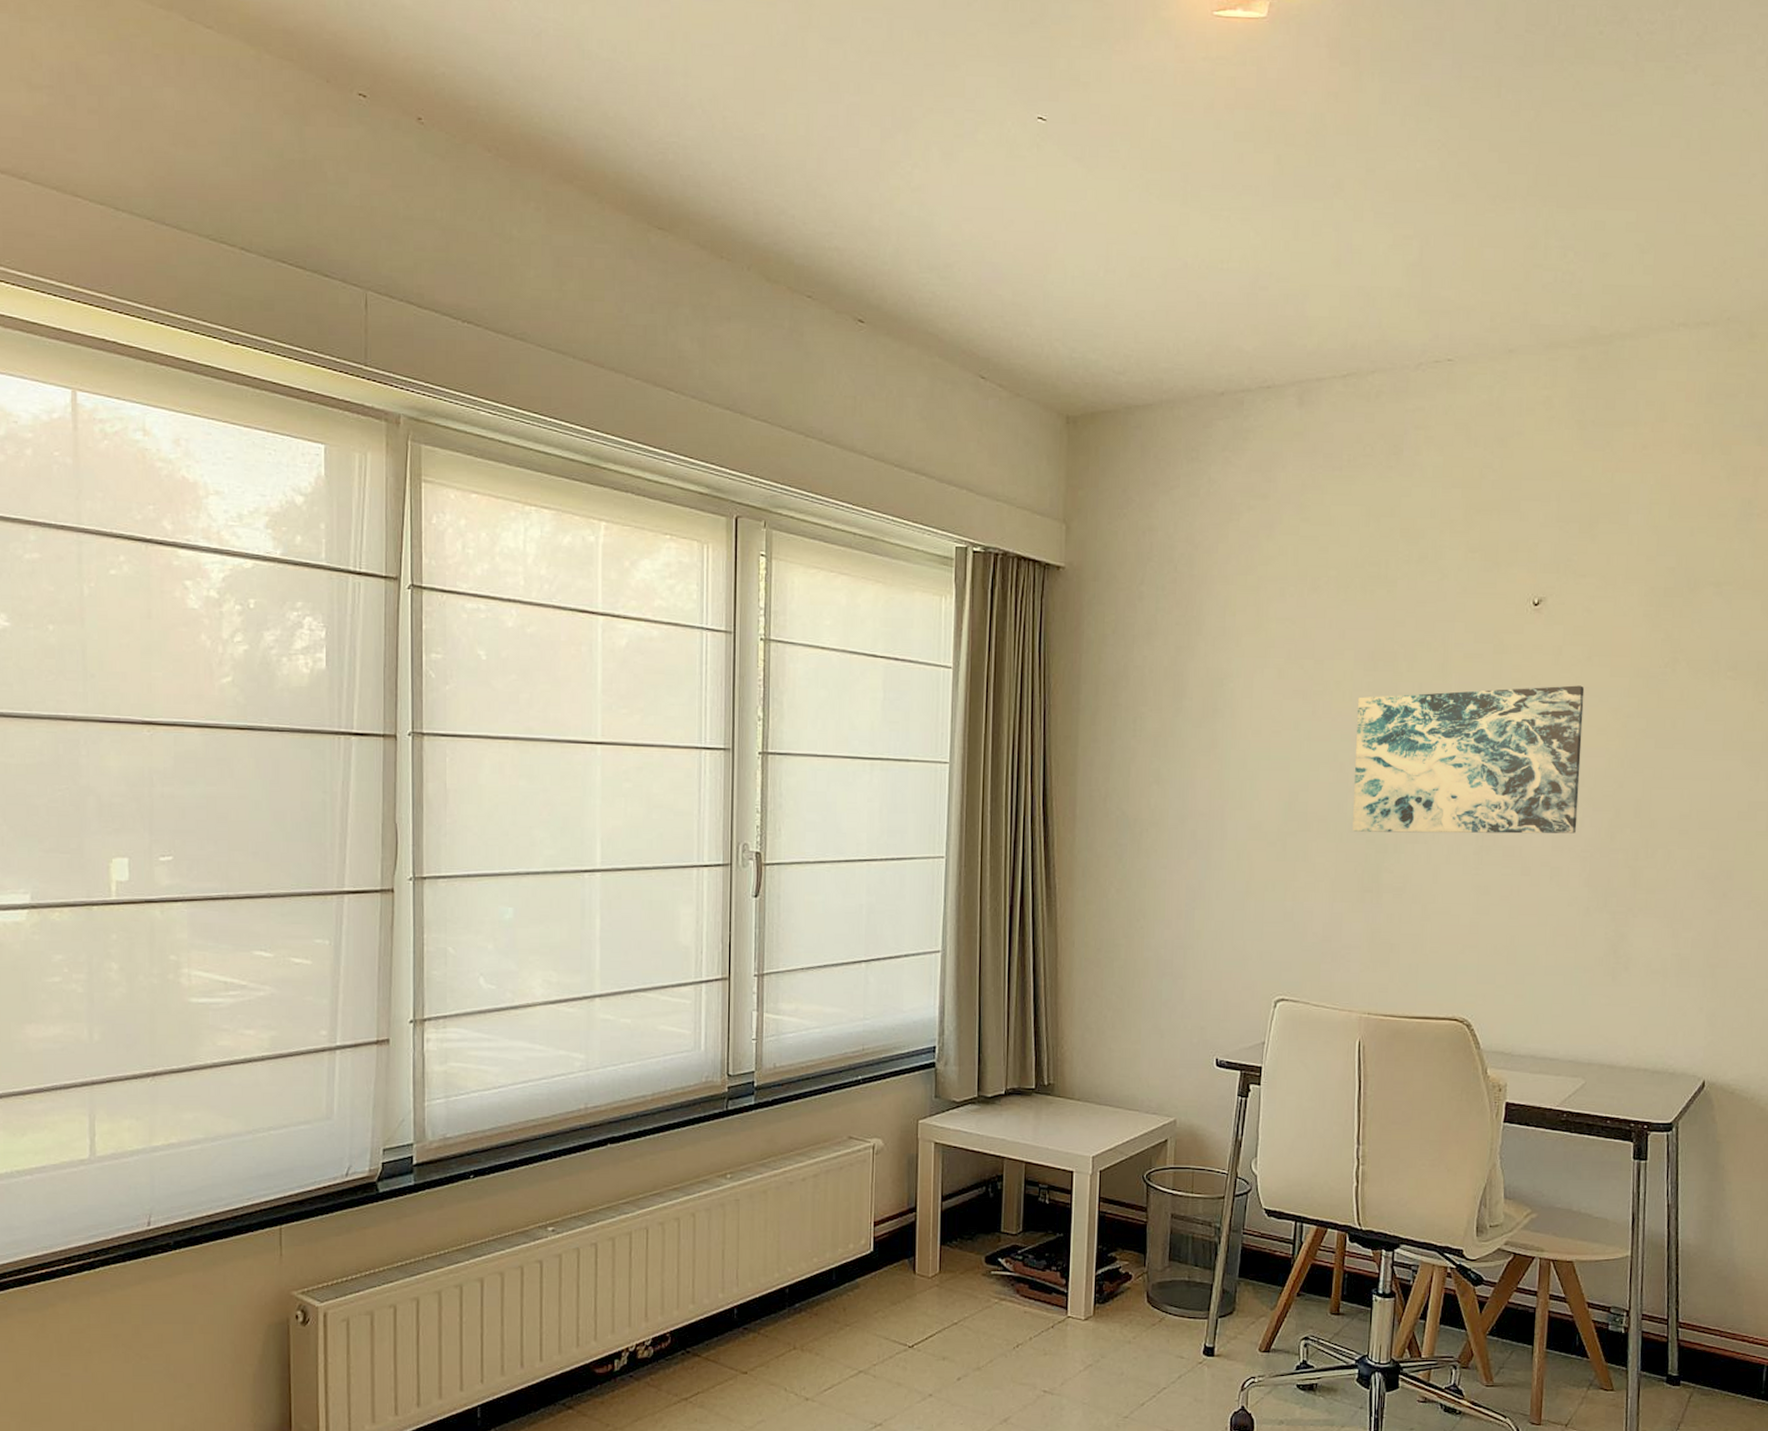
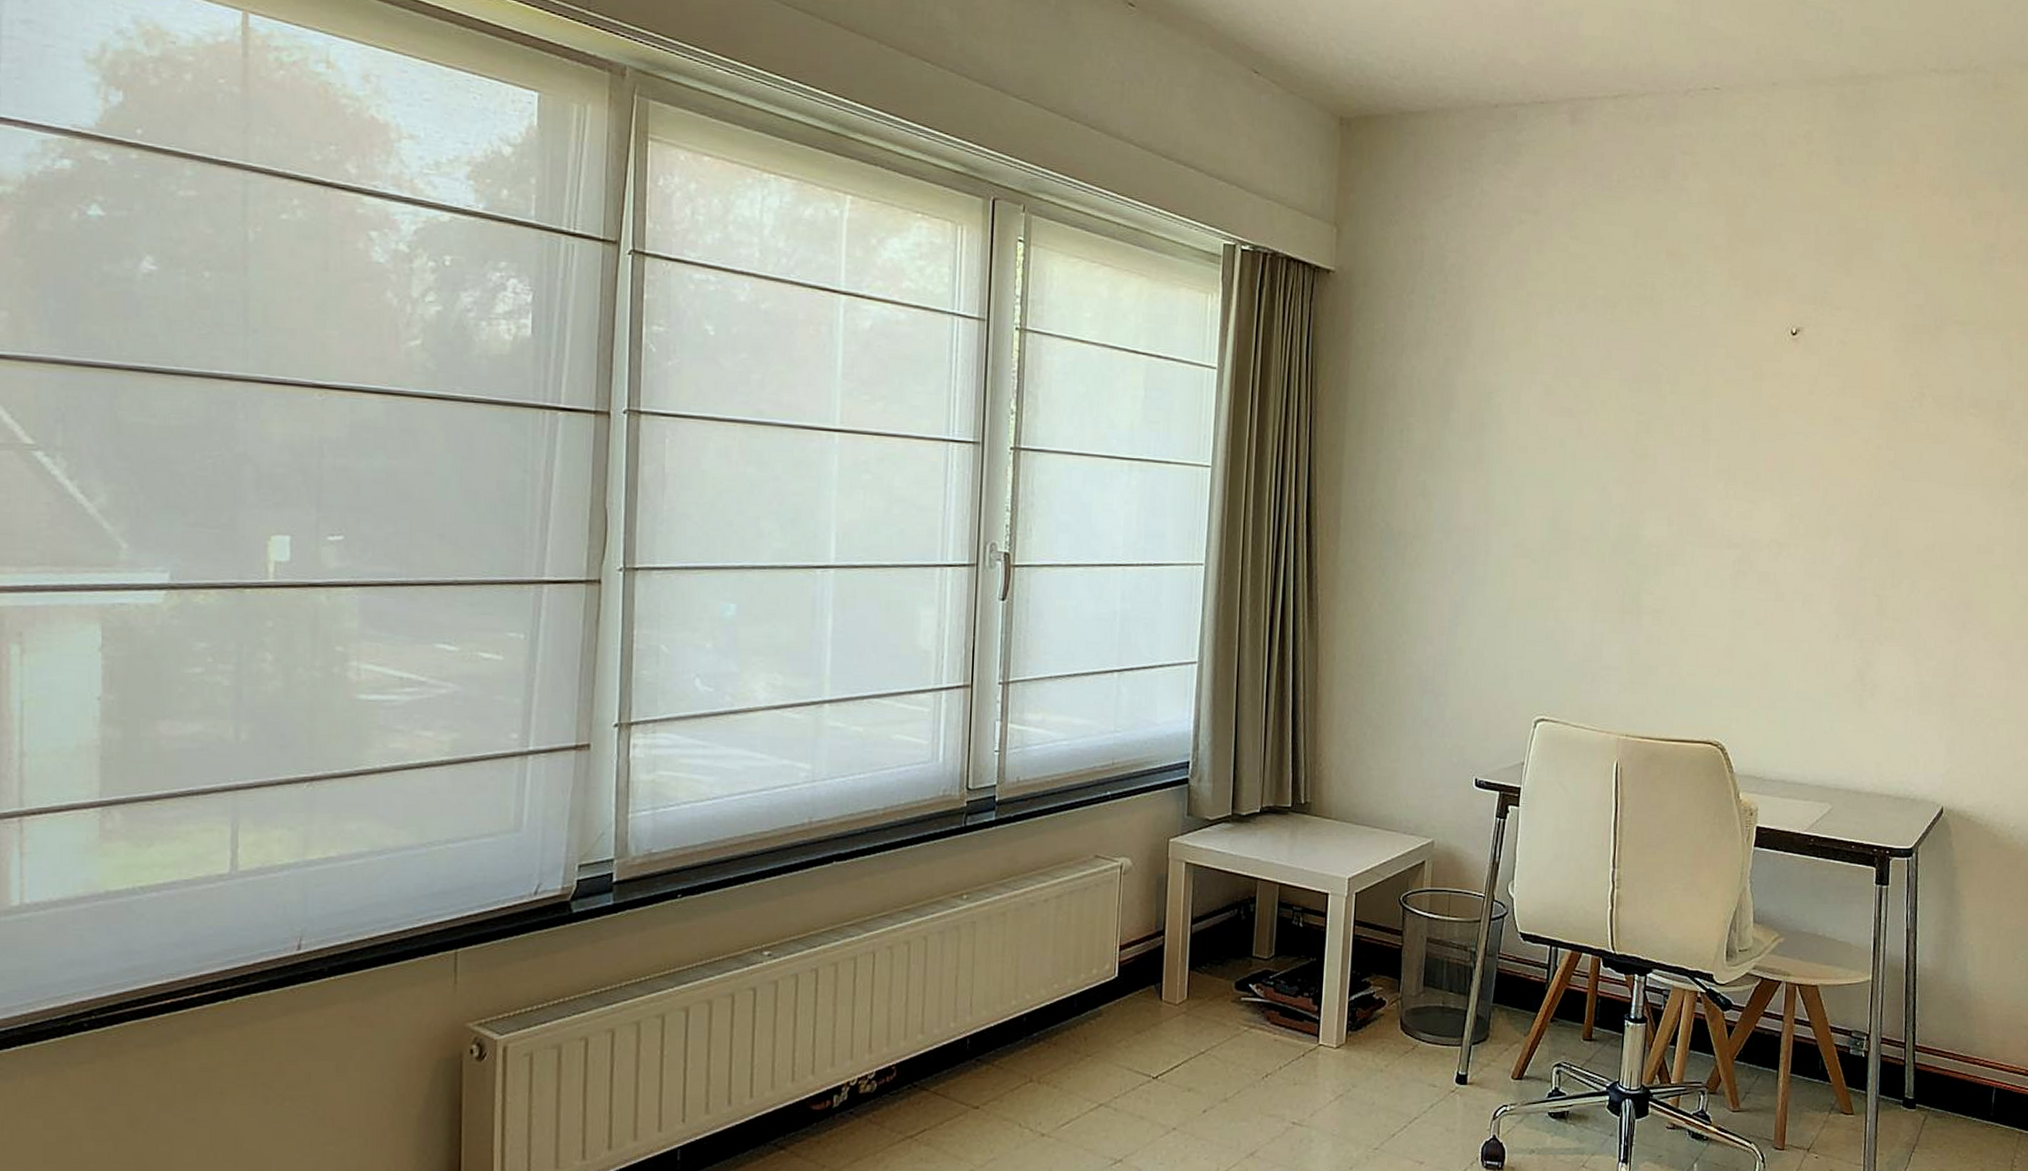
wall art: present [1353,685,1585,834] -> none [1614,415,1838,561]

